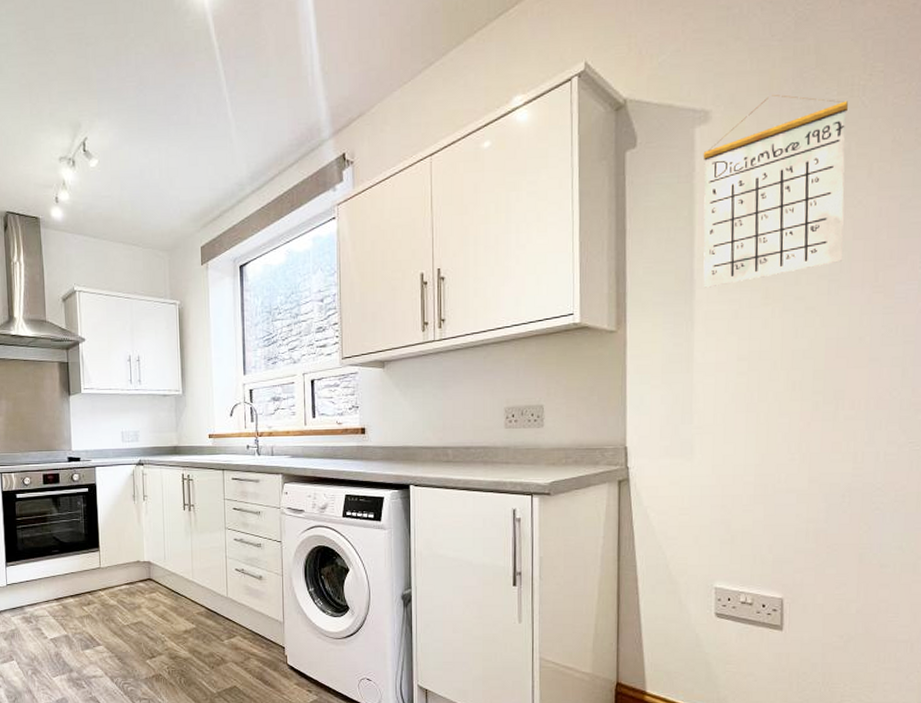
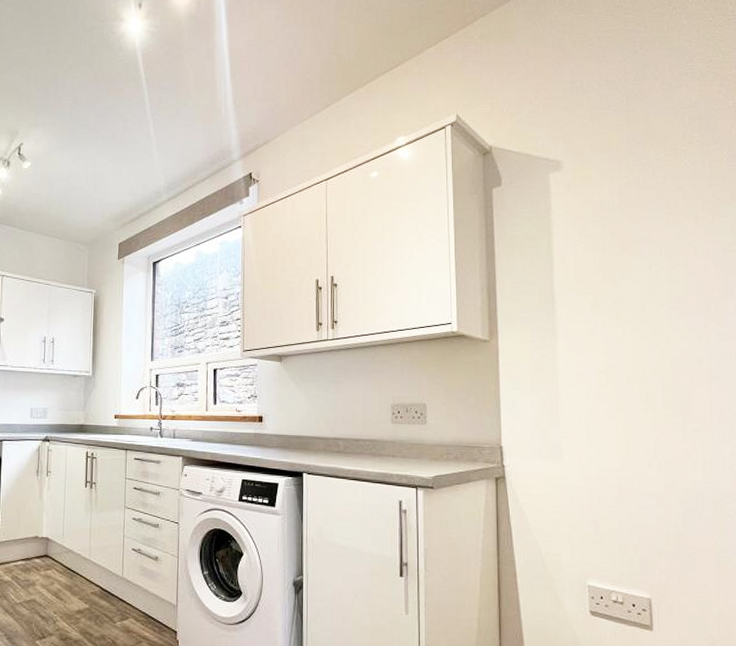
calendar: present [703,94,848,288] -> none [557,151,680,308]

